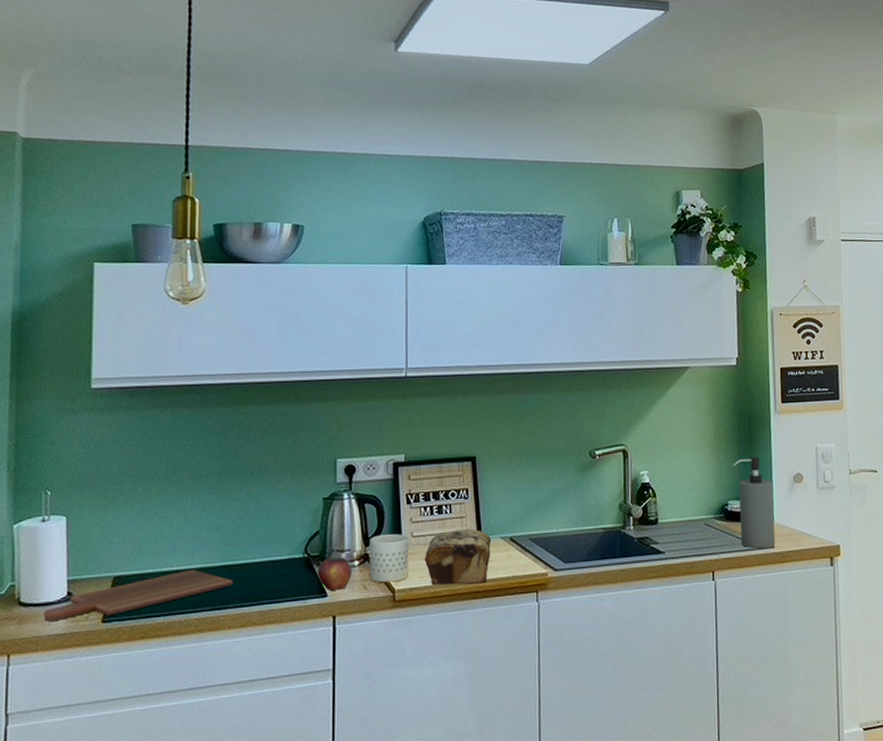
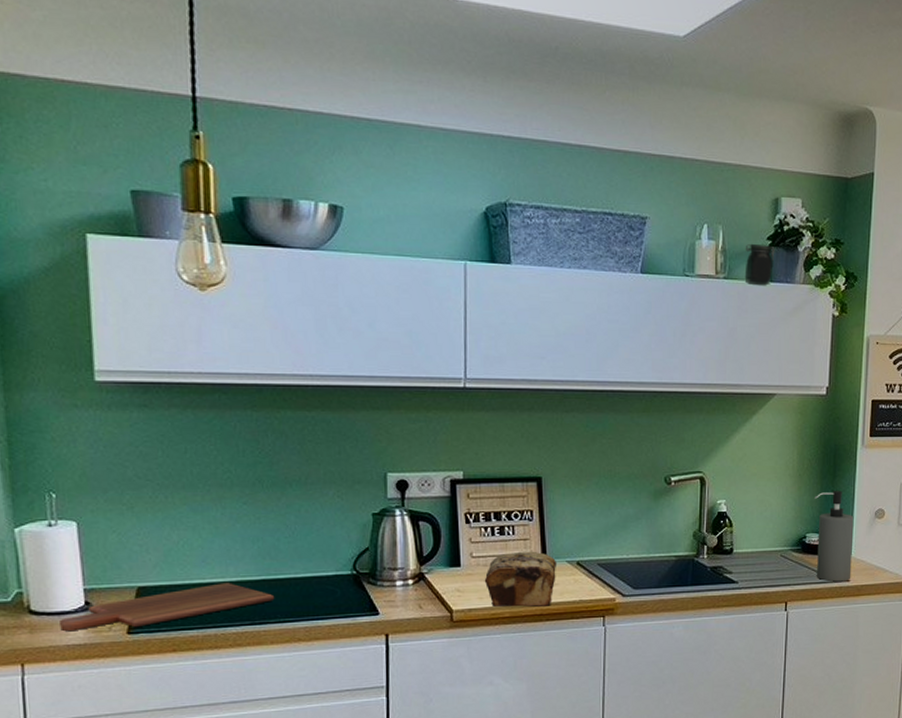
fruit: present [317,557,352,592] -> none [367,575,406,610]
mug: present [370,534,409,583] -> none [425,554,468,603]
jar: none [653,232,680,269] -> present [744,243,775,286]

